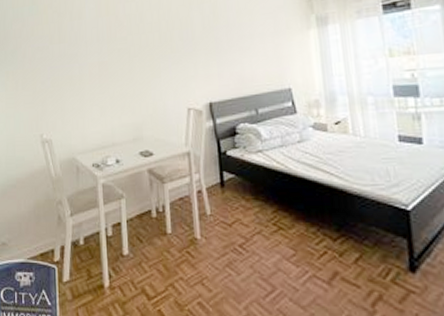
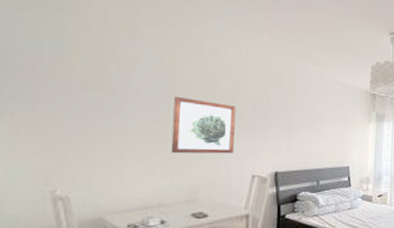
wall art: none [113,36,167,93] -> present [170,96,236,154]

